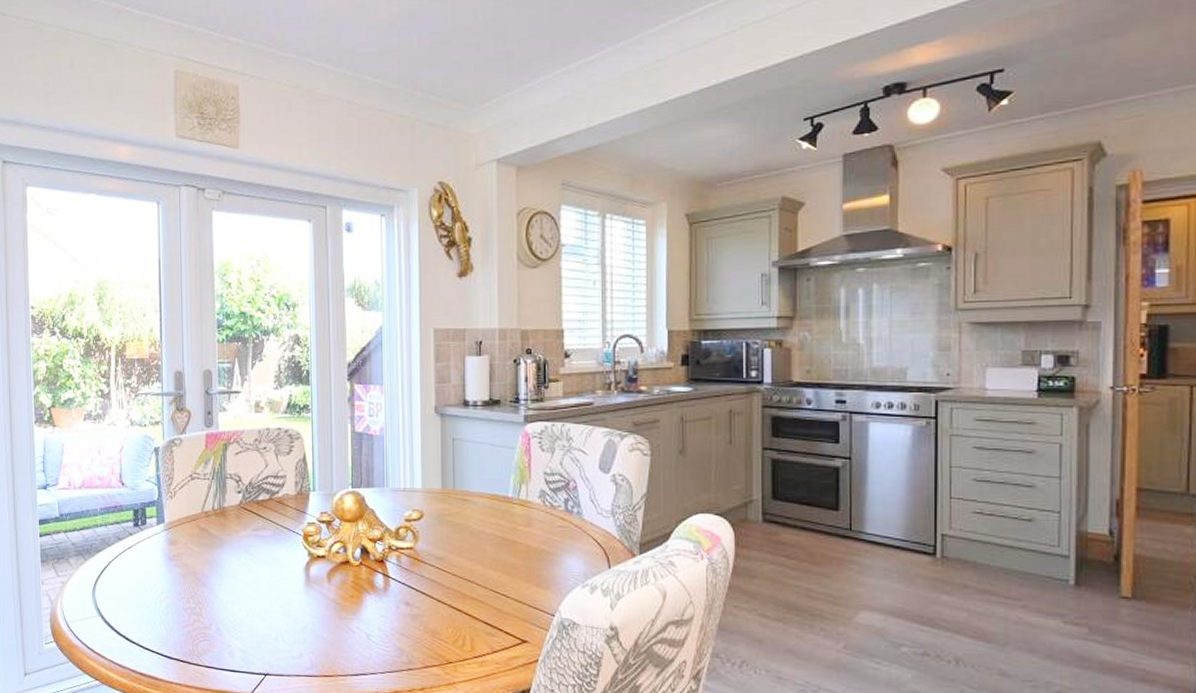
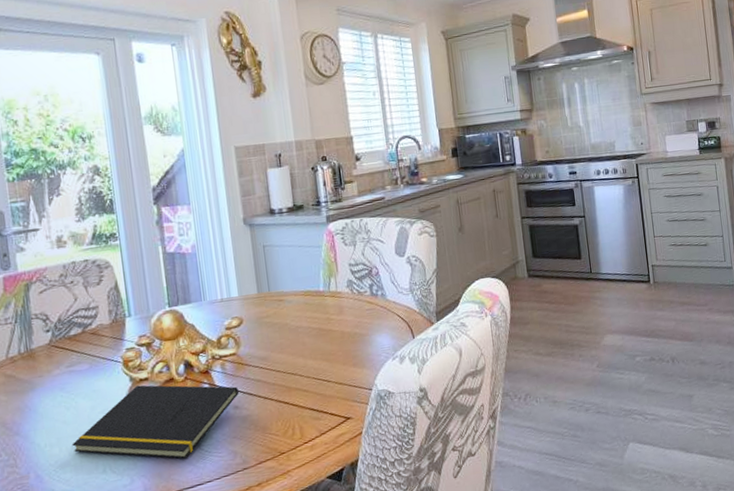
notepad: none [250,561,411,645] -> present [72,385,239,459]

